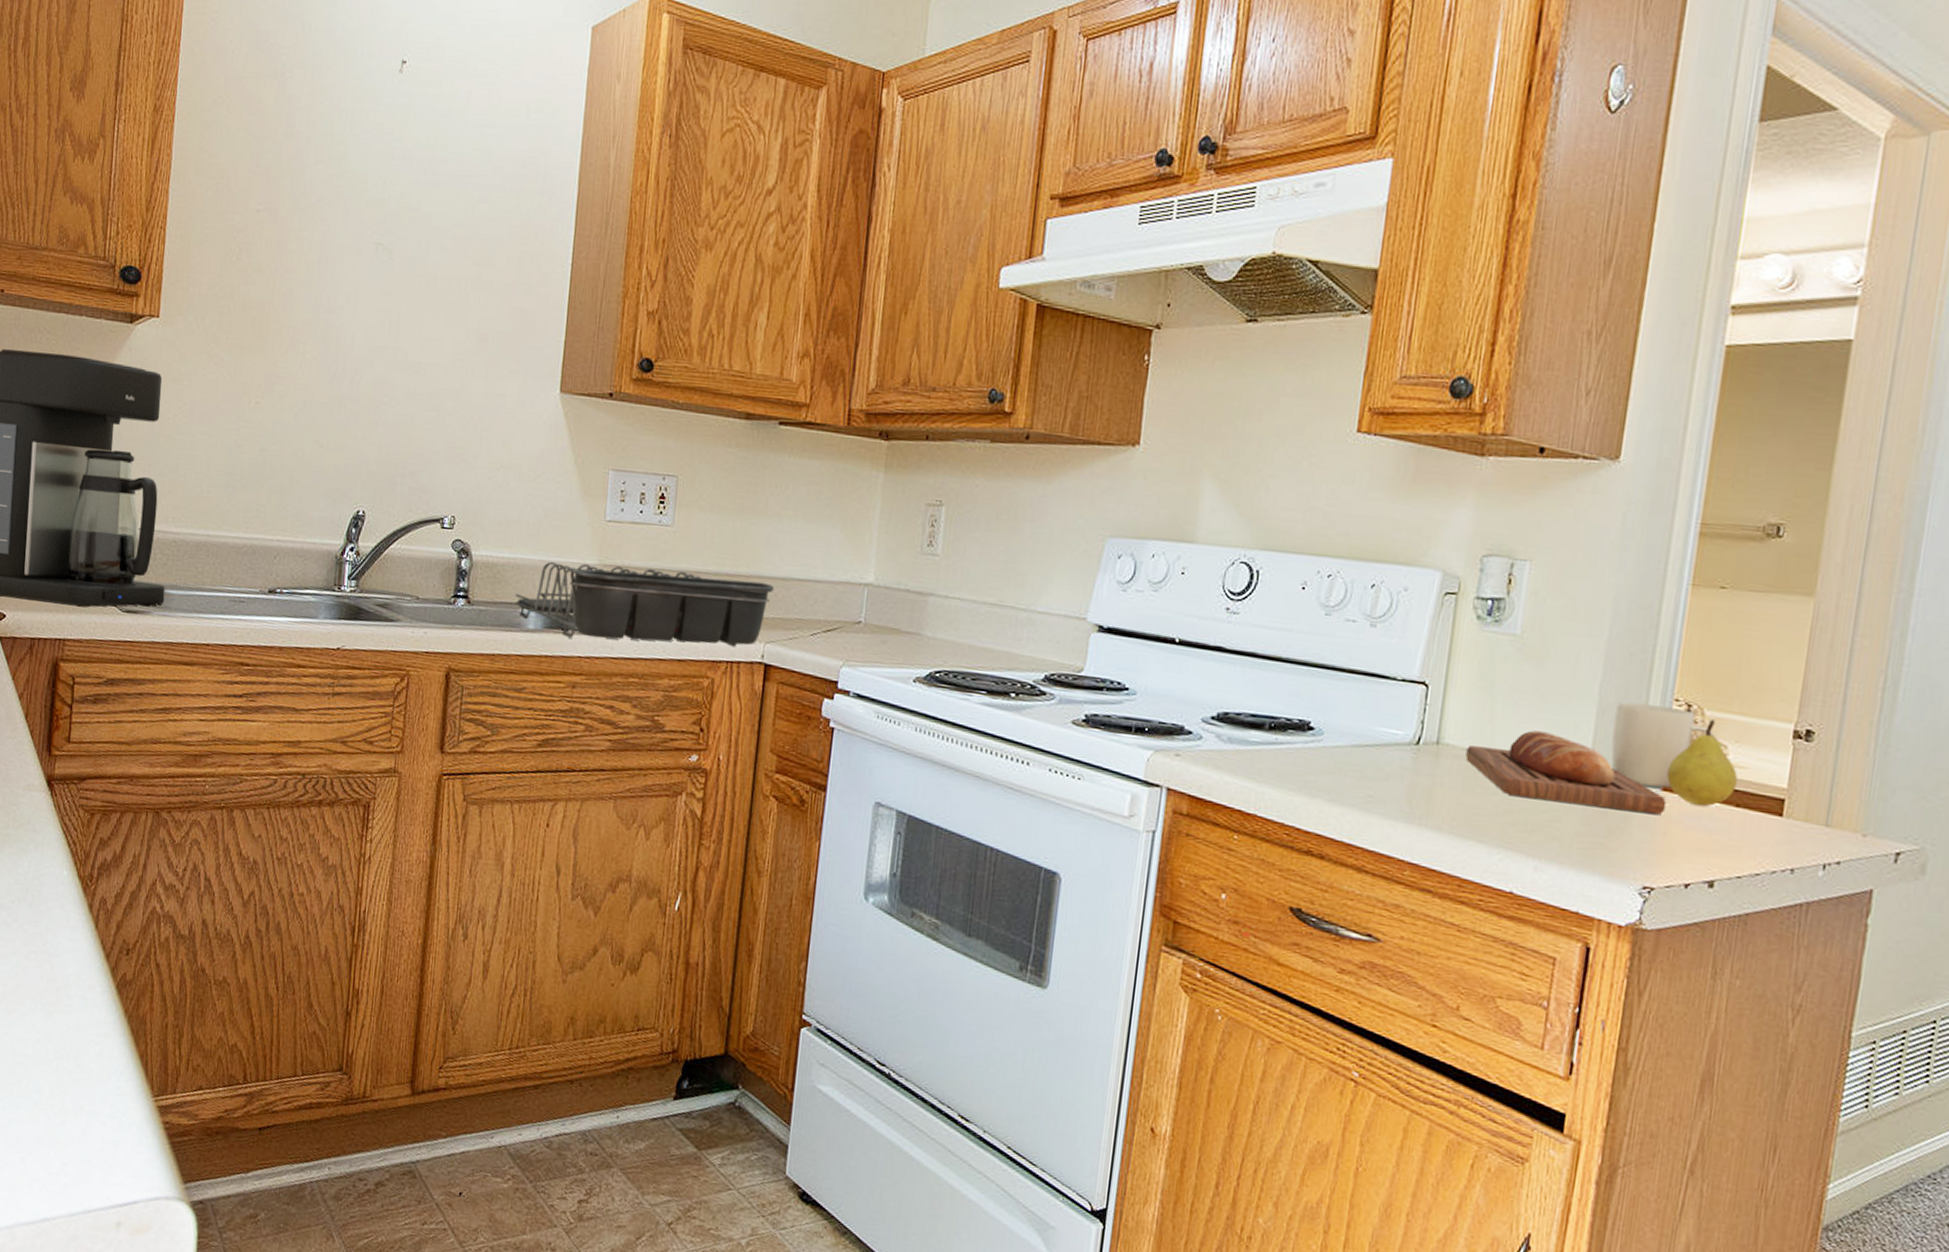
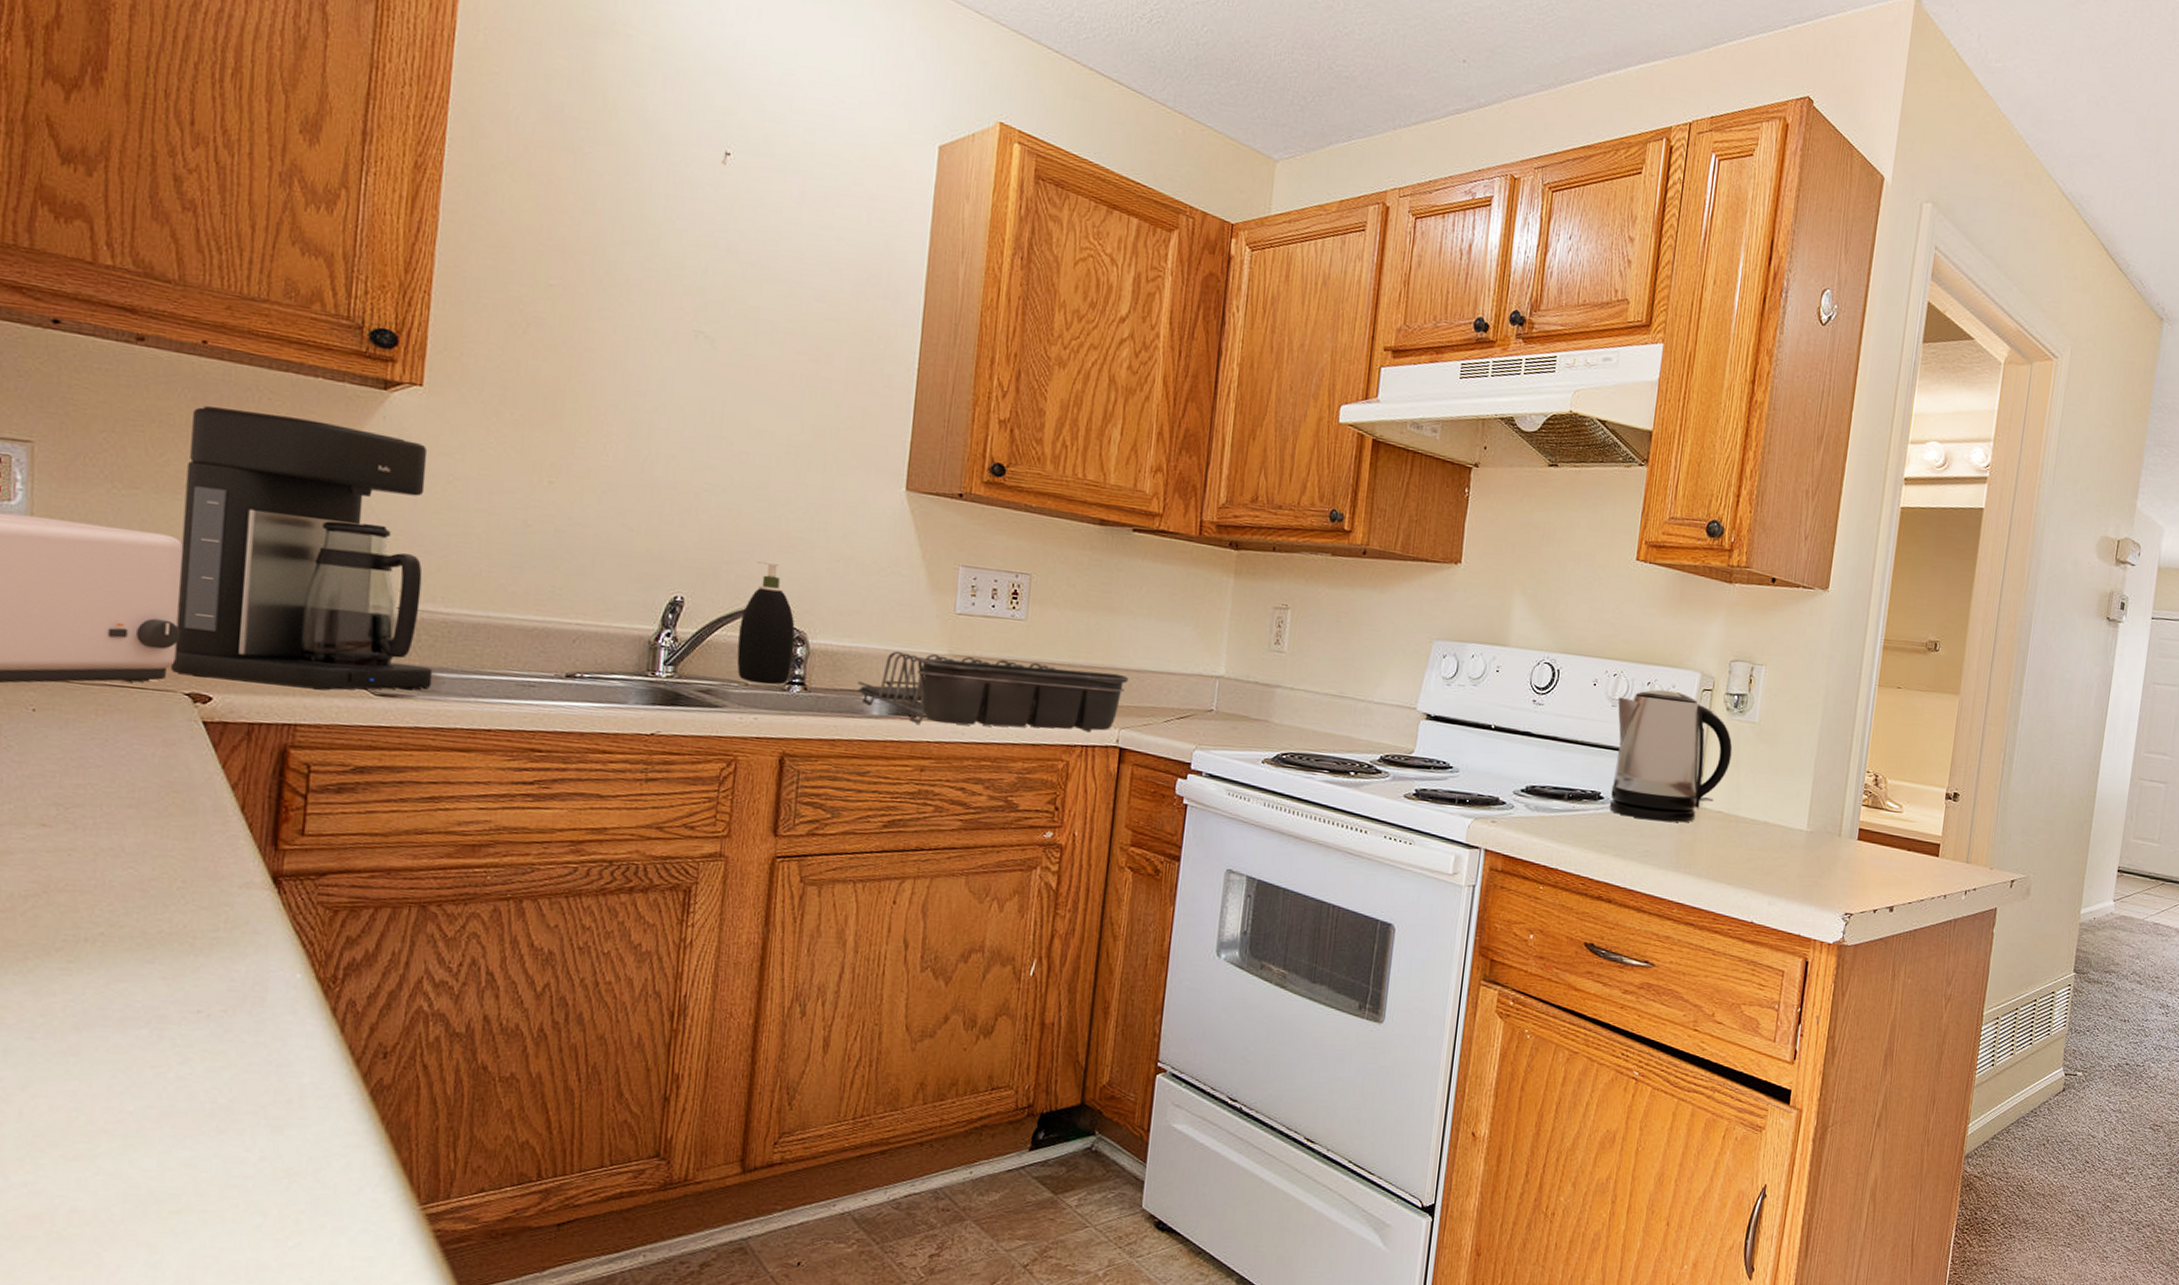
soap dispenser: none [409,472,460,599] -> present [737,561,796,685]
kettle: none [1321,593,1485,762] -> present [1609,689,1733,823]
bread loaf: present [1465,730,1667,815] -> none [1718,796,1861,859]
mug: present [1610,702,1719,789] -> none [1822,773,1897,838]
fruit: present [1666,720,1738,807] -> none [1861,786,1910,852]

